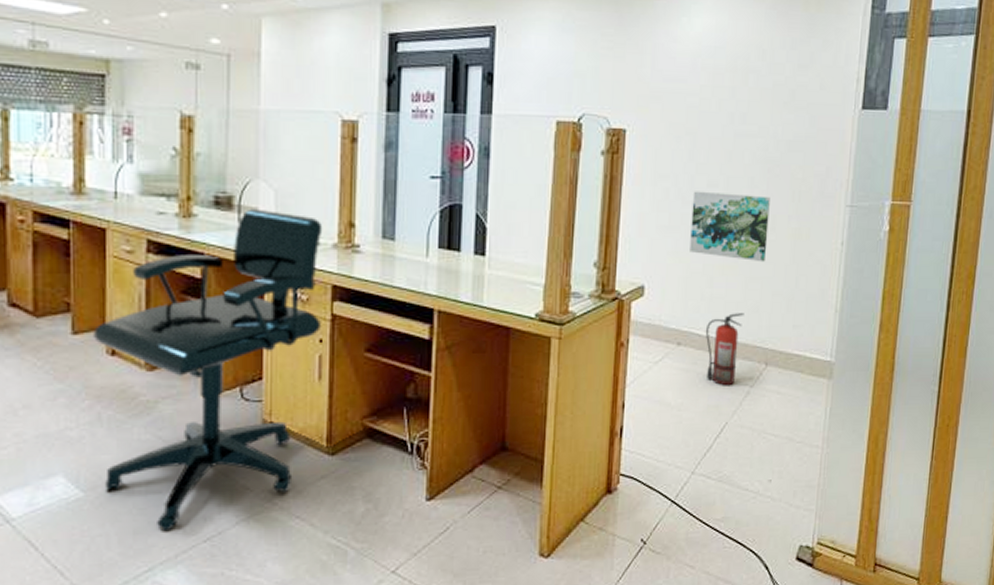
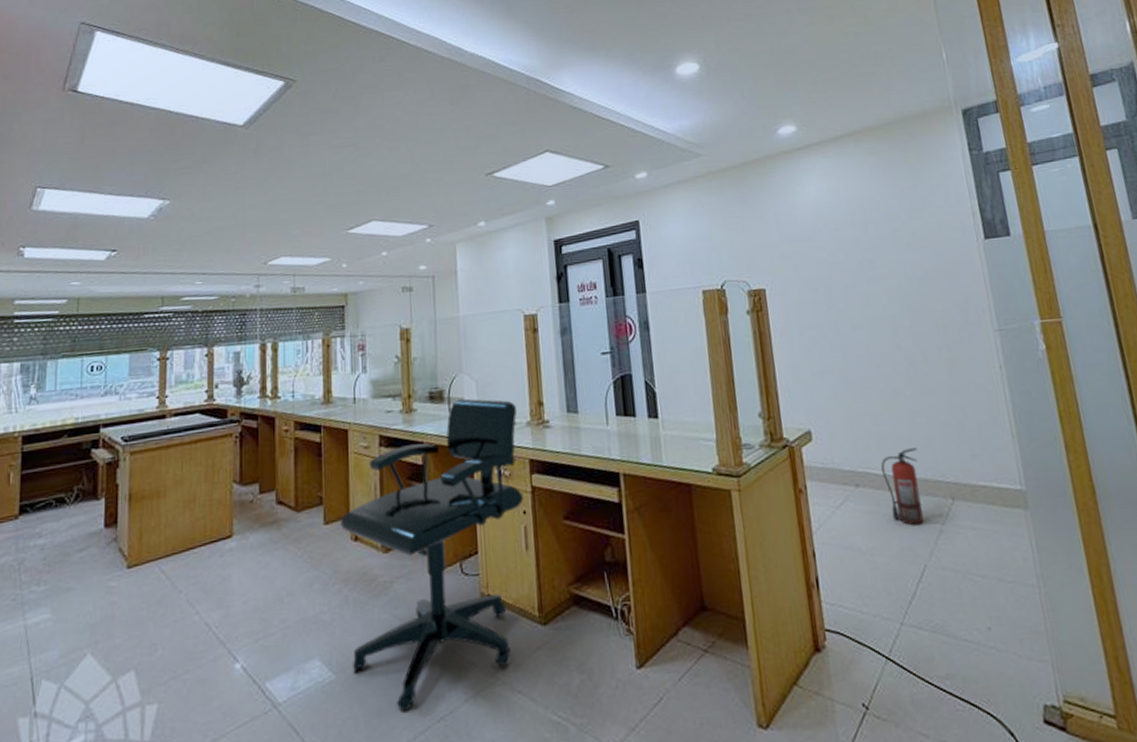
wall art: present [690,191,770,262] -> none [839,331,925,396]

